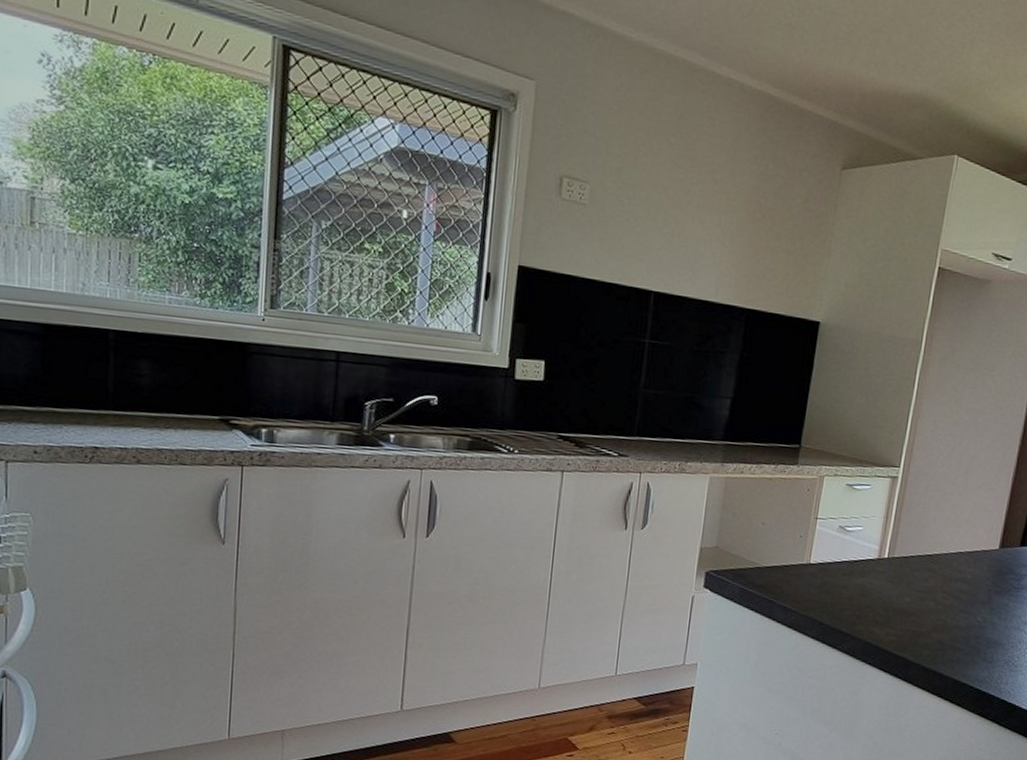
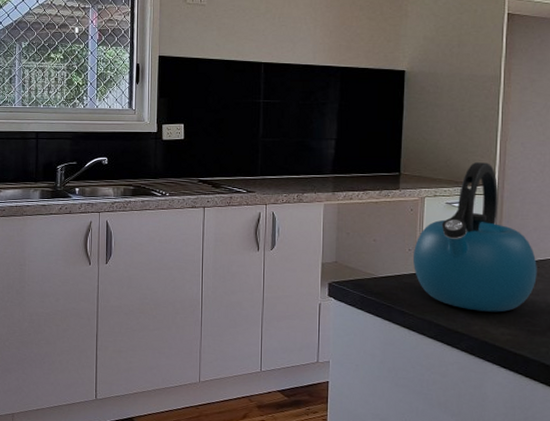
kettle: none [802,439,932,611] -> present [412,162,537,312]

